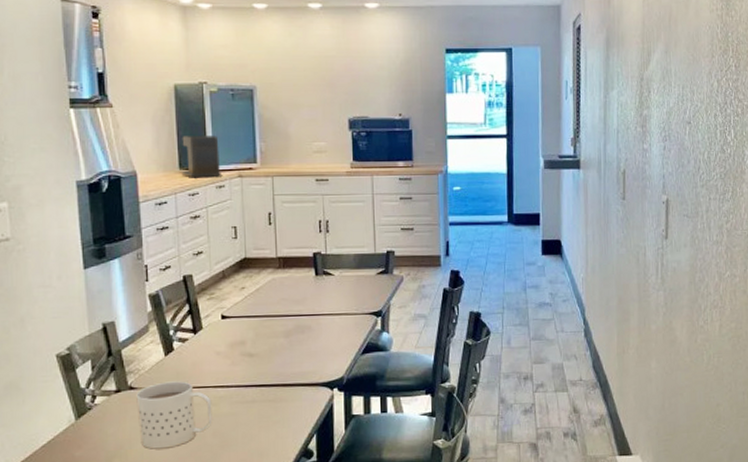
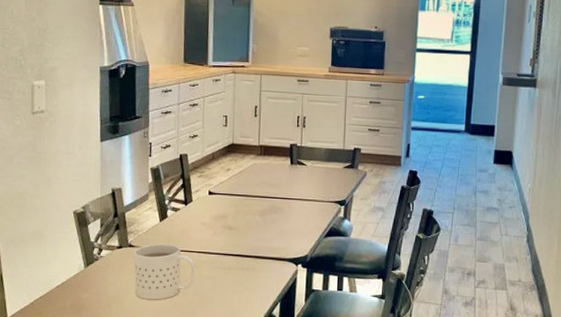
coffee maker: present [181,136,221,178] -> none [185,34,218,72]

